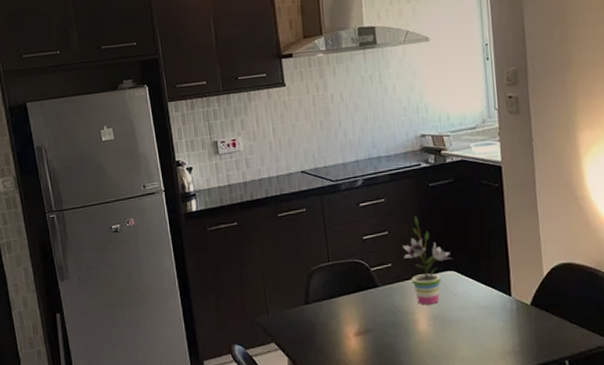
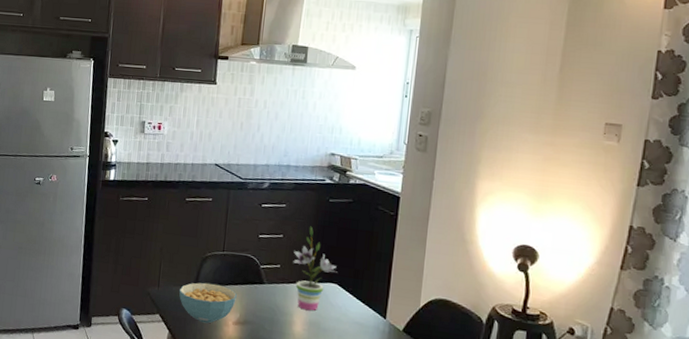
cereal bowl: none [290,297,353,342] -> present [179,282,237,324]

